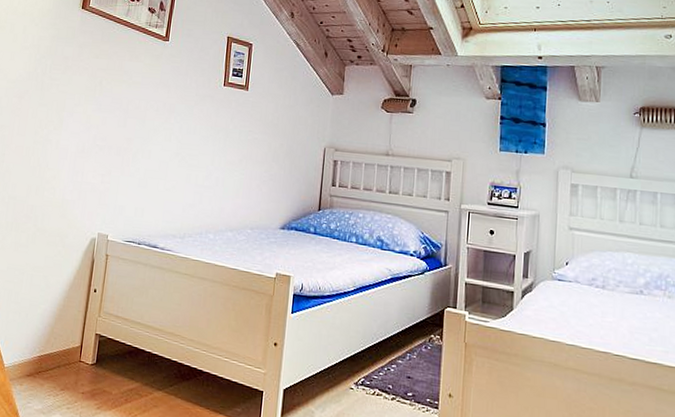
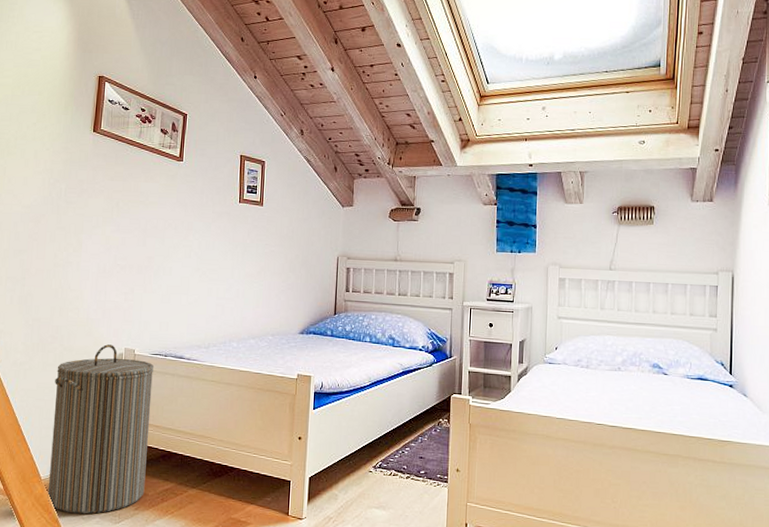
laundry hamper: none [9,227,127,410] -> present [47,344,155,514]

